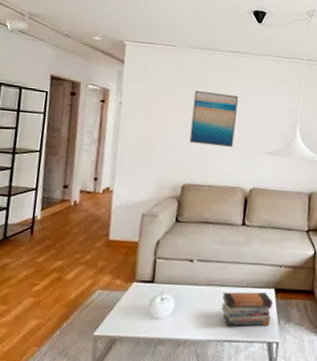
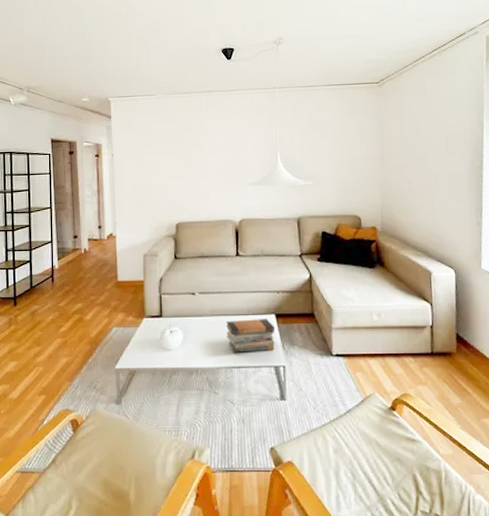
wall art: present [189,90,239,148] -> none [177,132,219,184]

